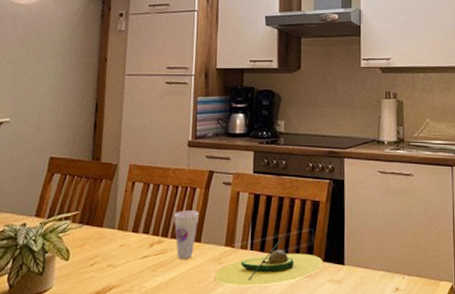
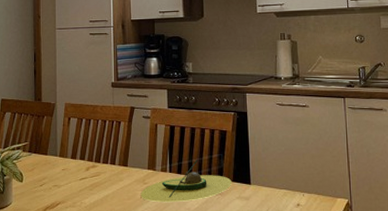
cup: present [174,211,199,259] -> none [105,140,124,180]

